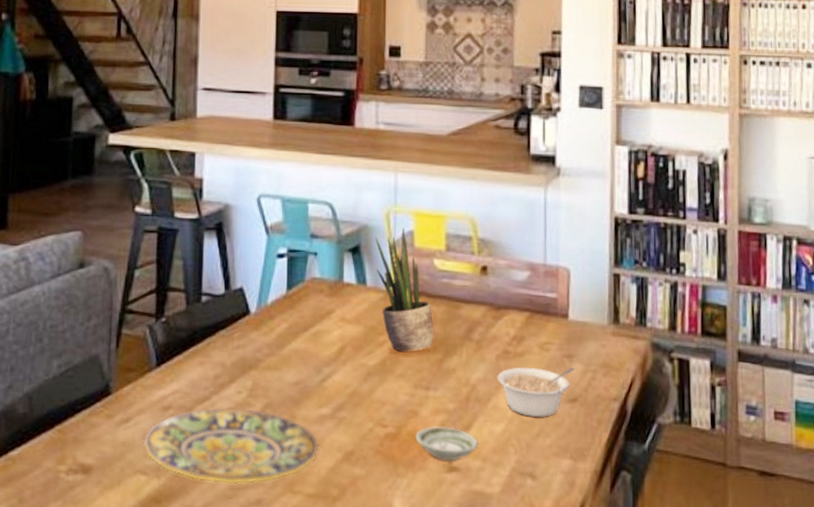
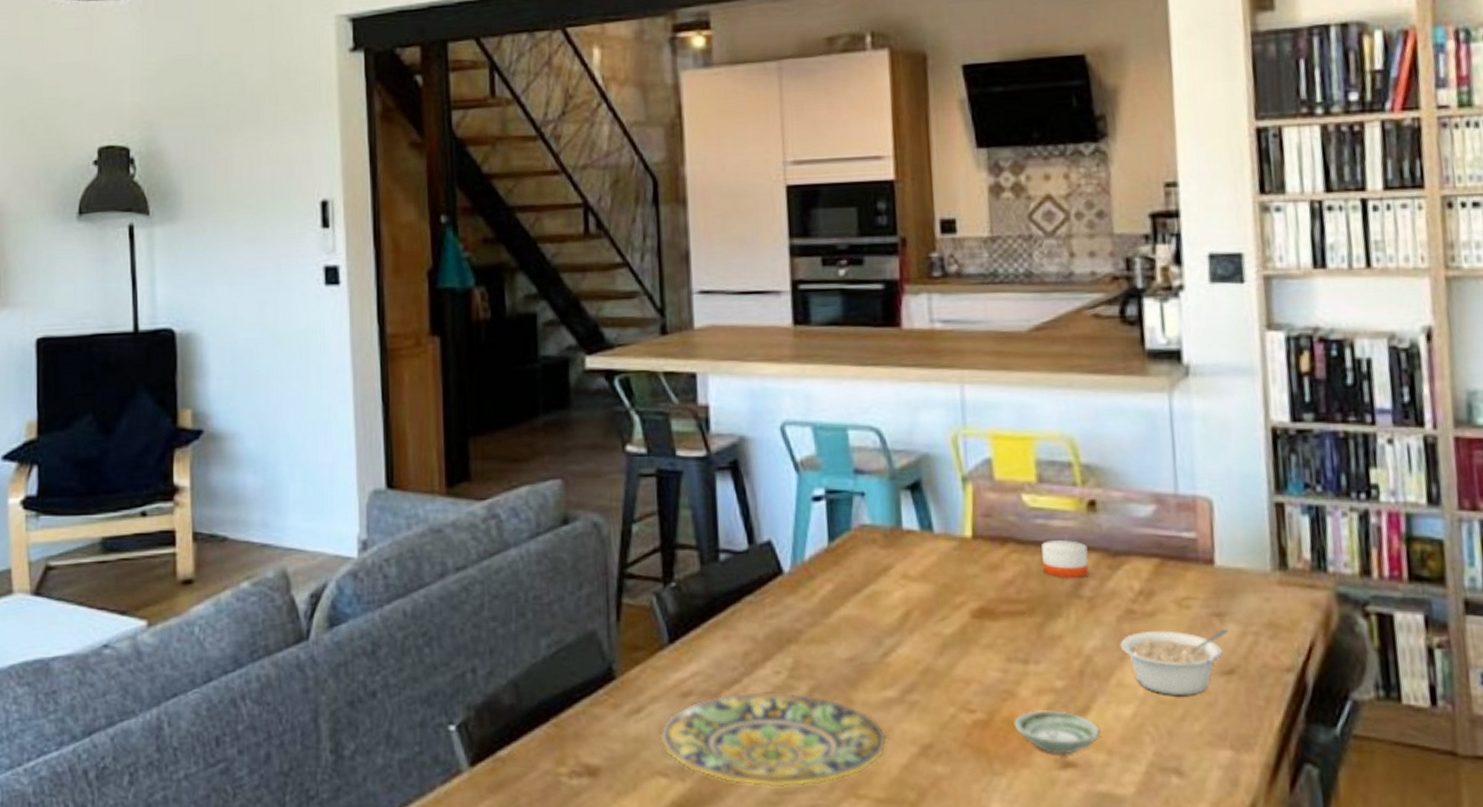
potted plant: present [375,227,433,351] -> none [940,454,1029,615]
candle: none [446,295,479,325] -> present [1041,539,1089,578]

